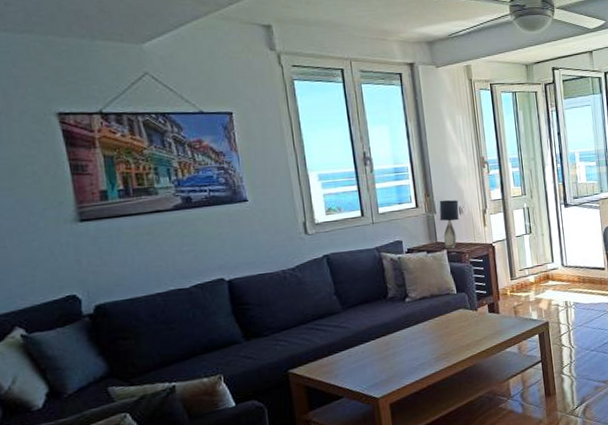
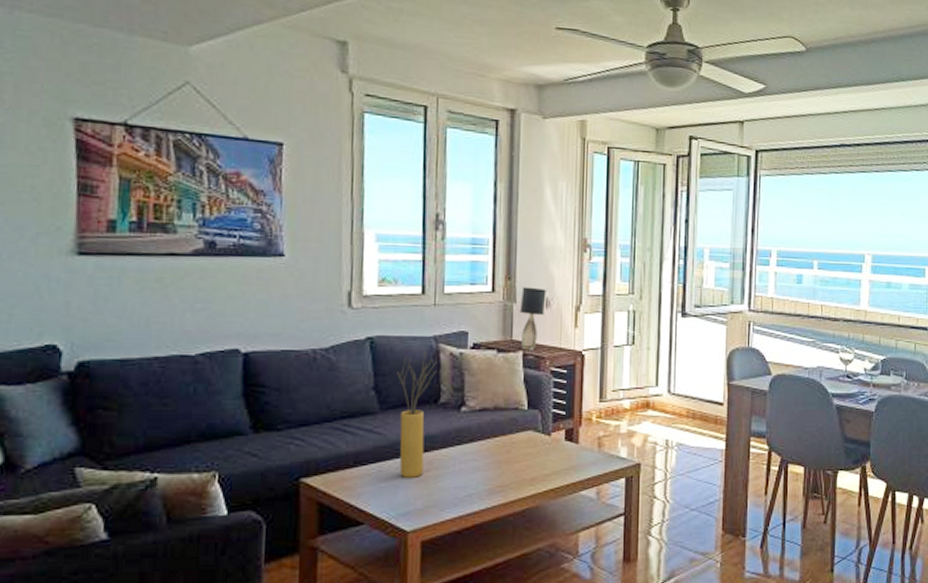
vase: none [351,259,383,358] -> present [397,350,437,478]

